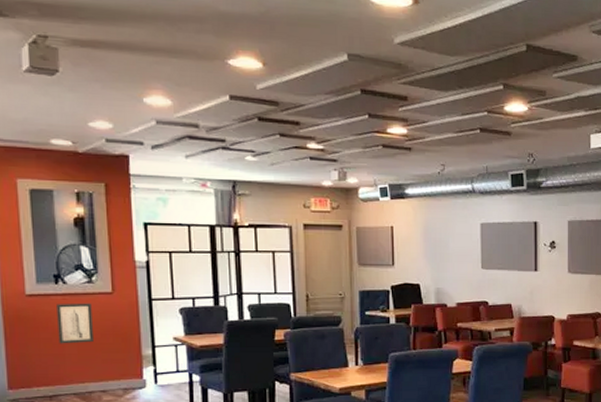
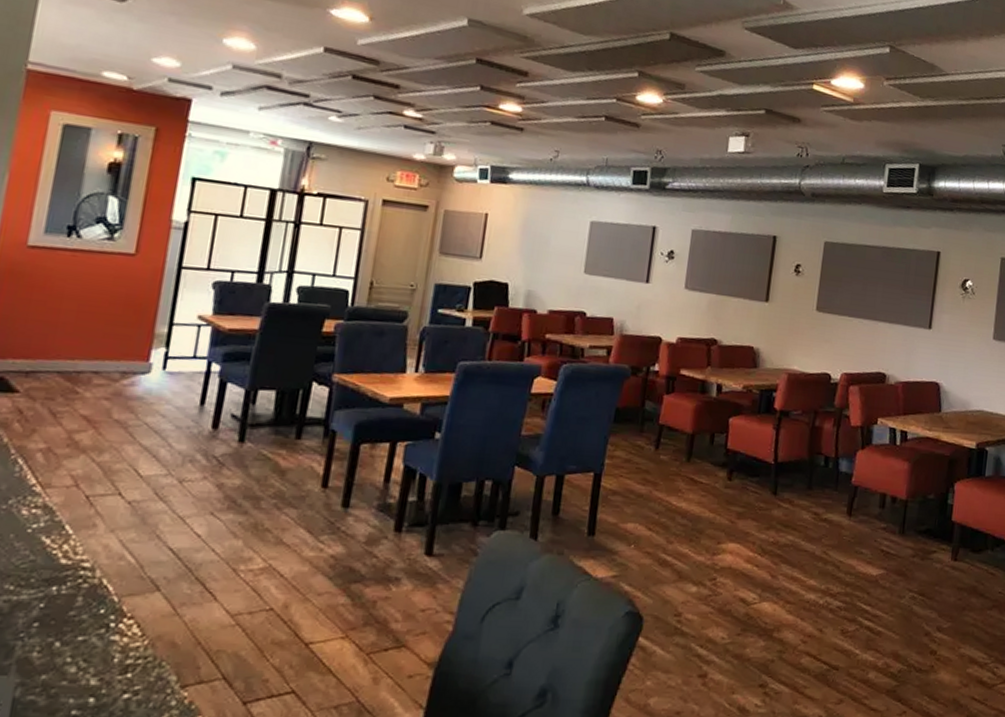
wall art: present [57,303,95,344] -> none [54,260,106,312]

